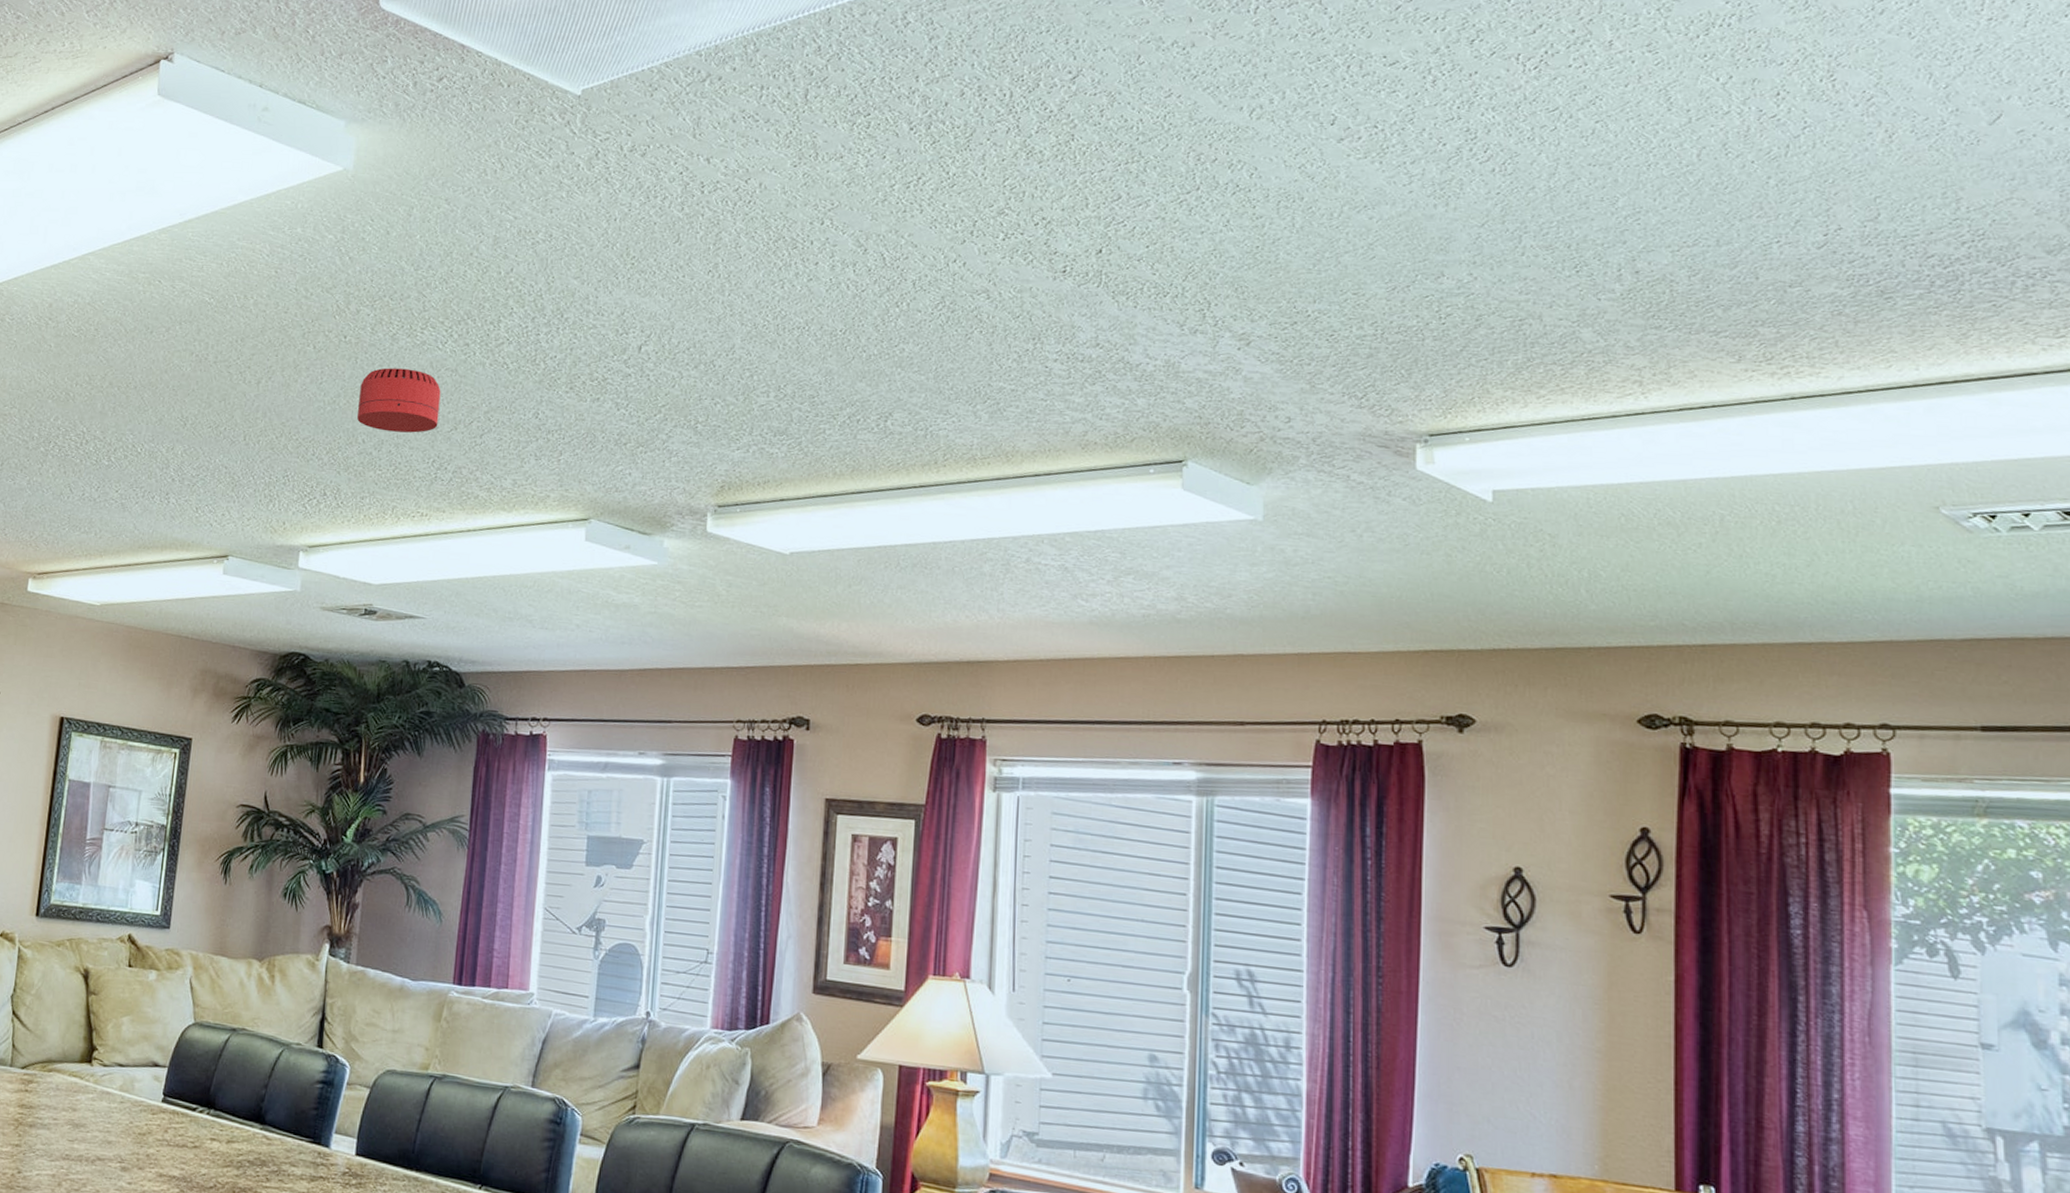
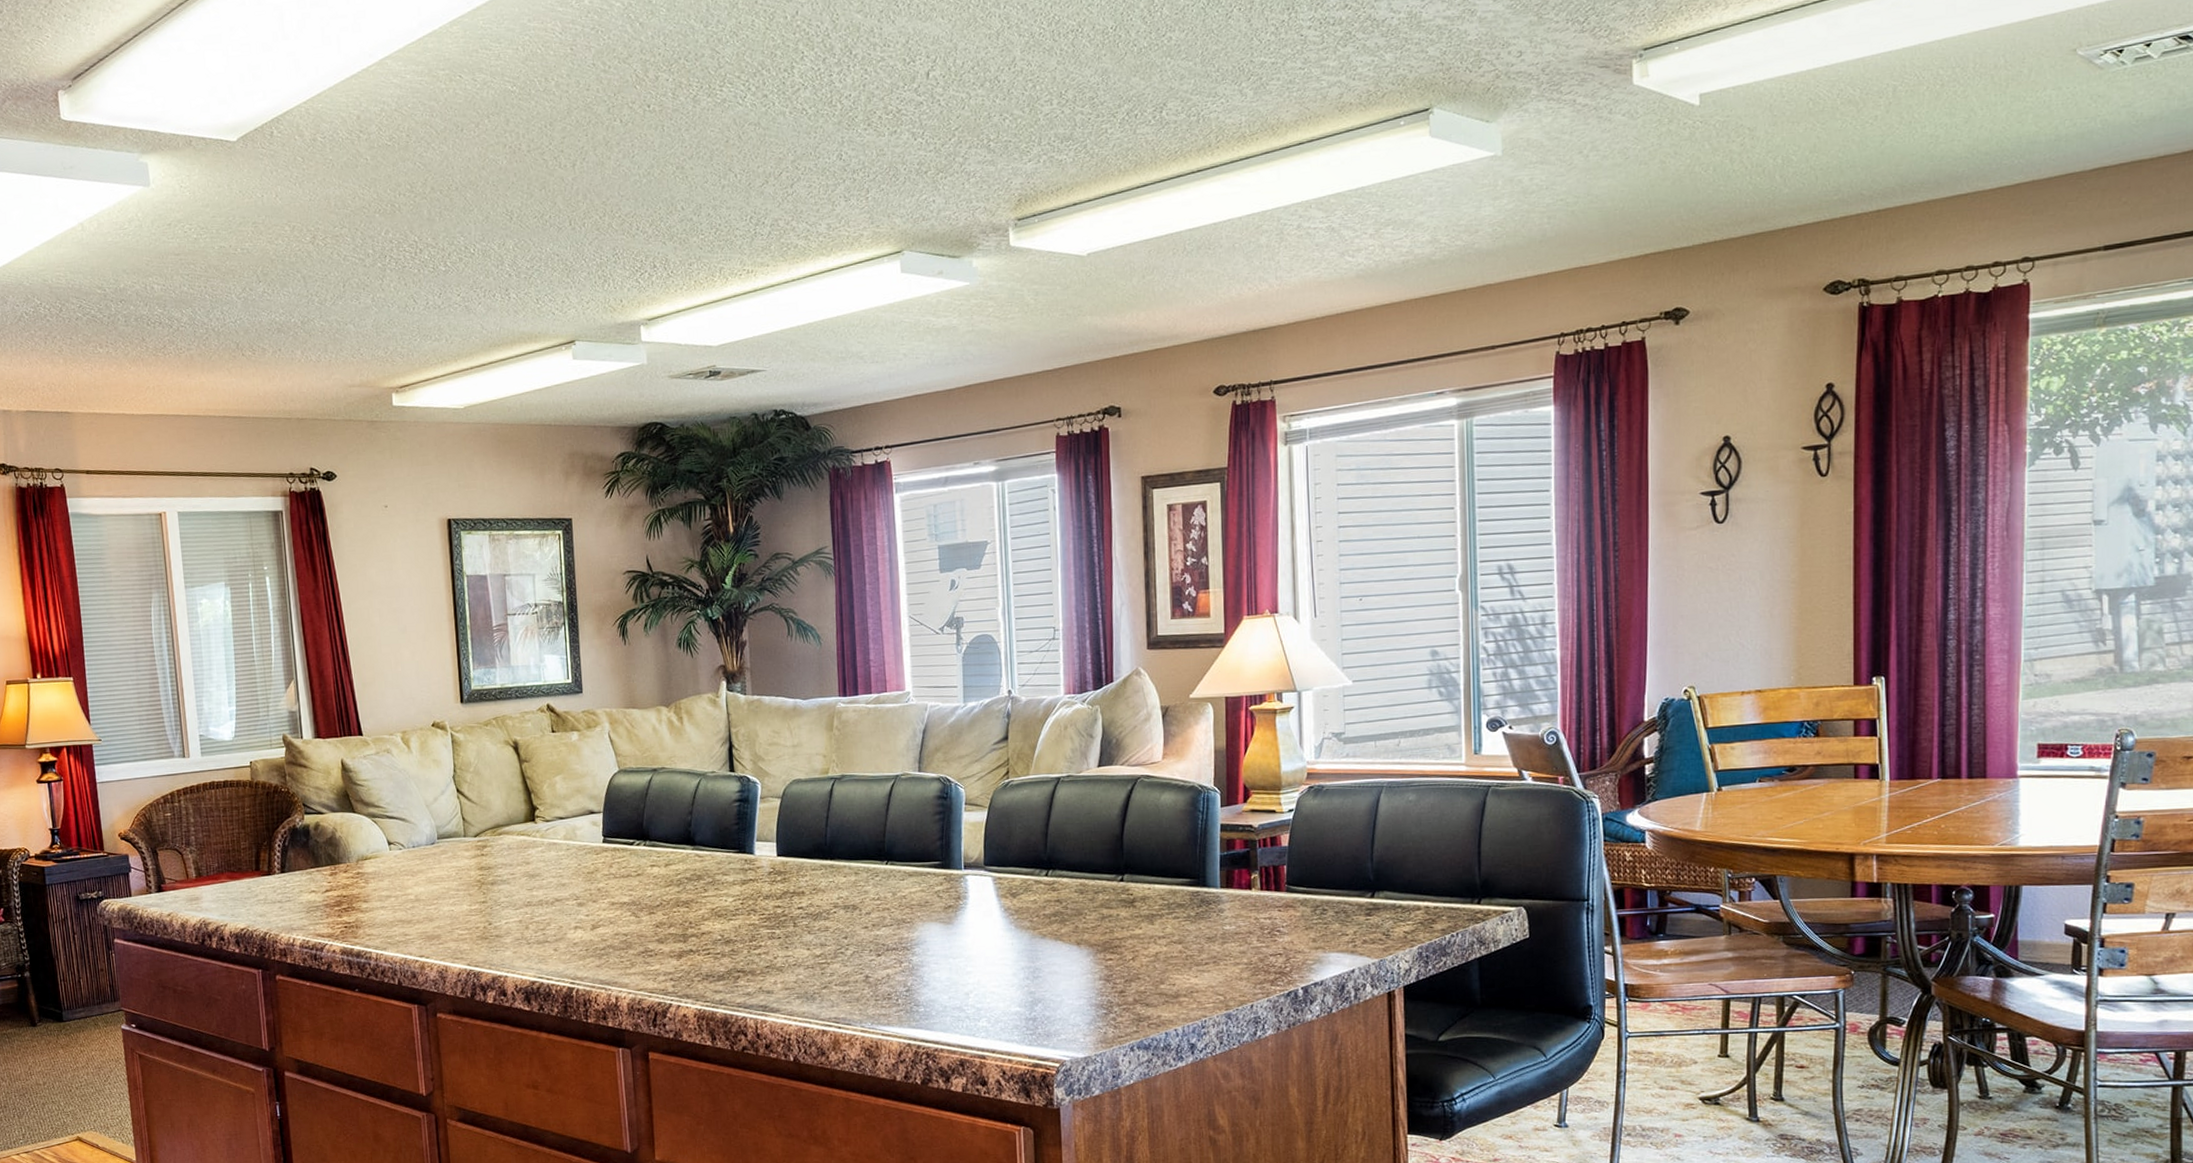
smoke detector: present [357,368,441,433] -> none [671,129,750,195]

